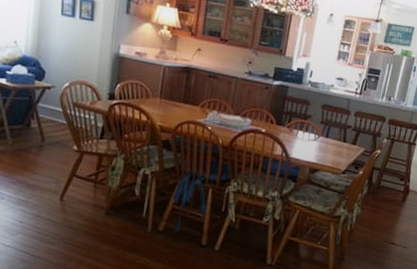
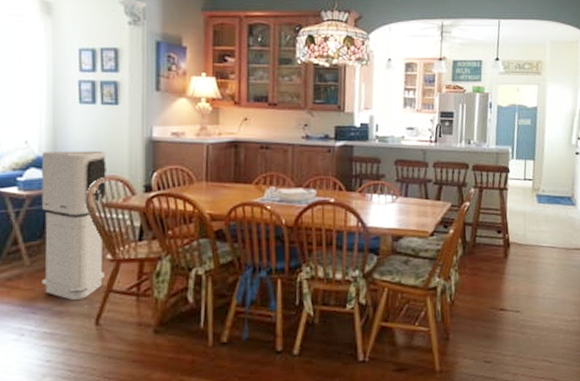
air purifier: none [20,53,80,178] -> present [41,150,108,300]

